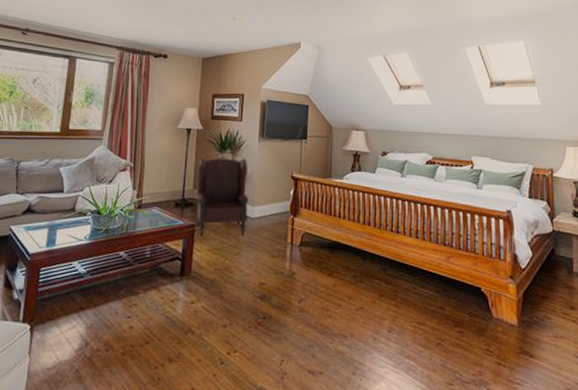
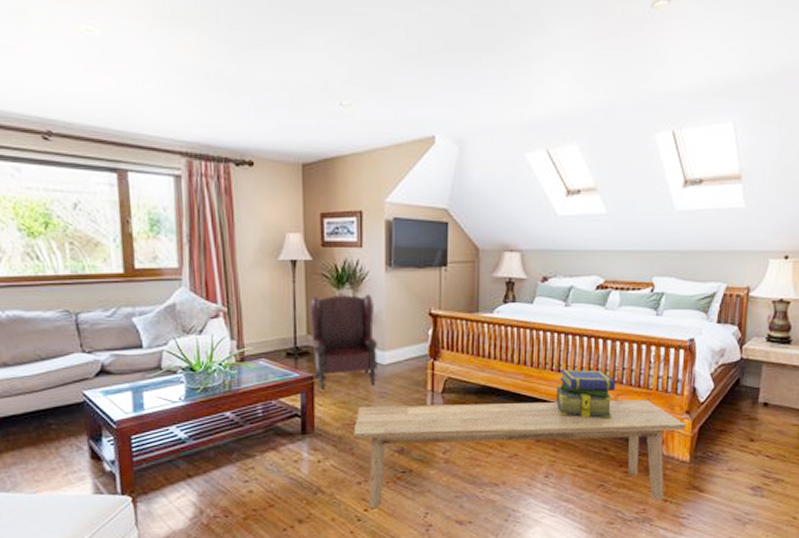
bench: none [223,254,512,364] -> present [353,399,687,509]
stack of books: none [396,232,447,278] -> present [556,370,616,419]

